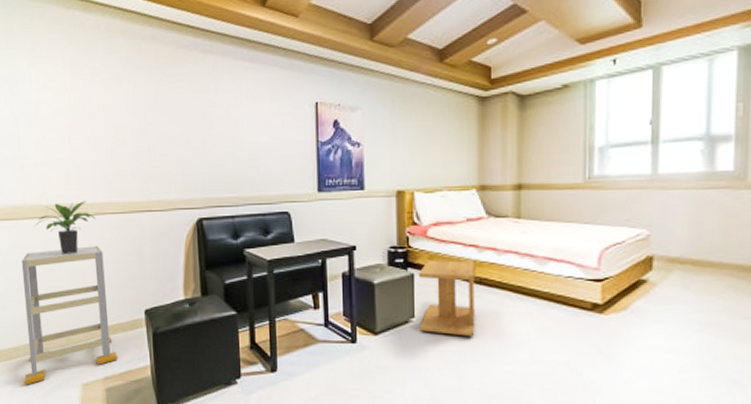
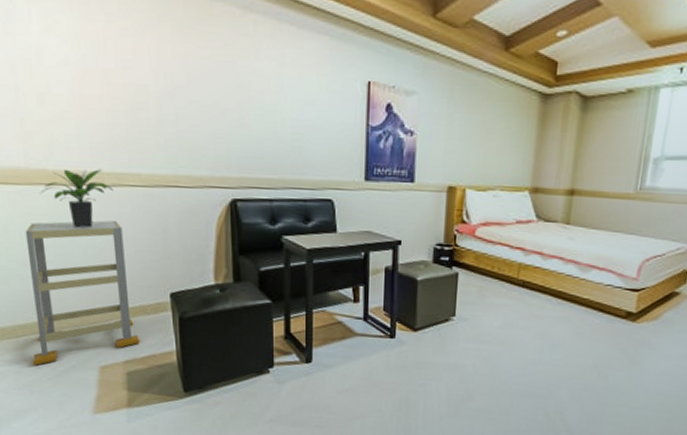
side table: present [418,259,475,337] -> none [459,259,520,338]

